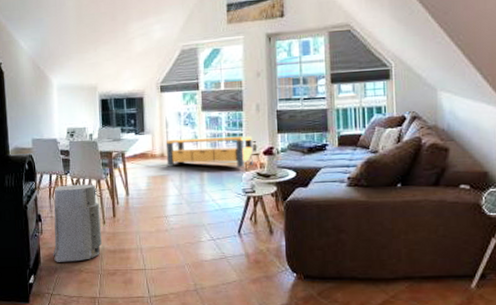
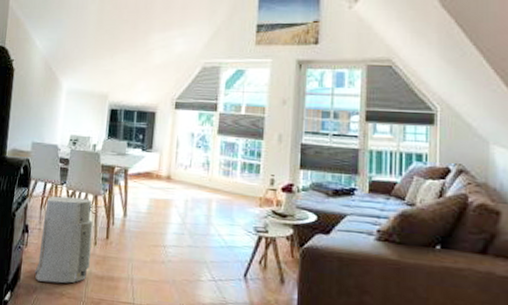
bench: present [165,135,254,167] -> none [172,161,272,202]

